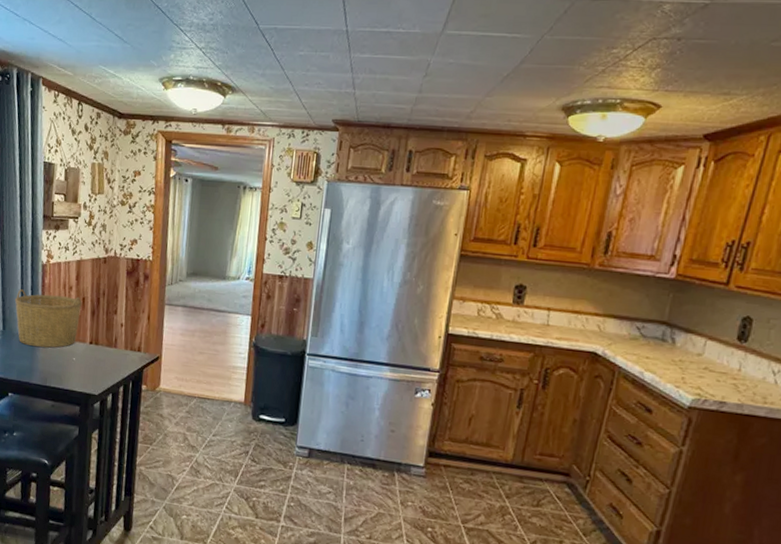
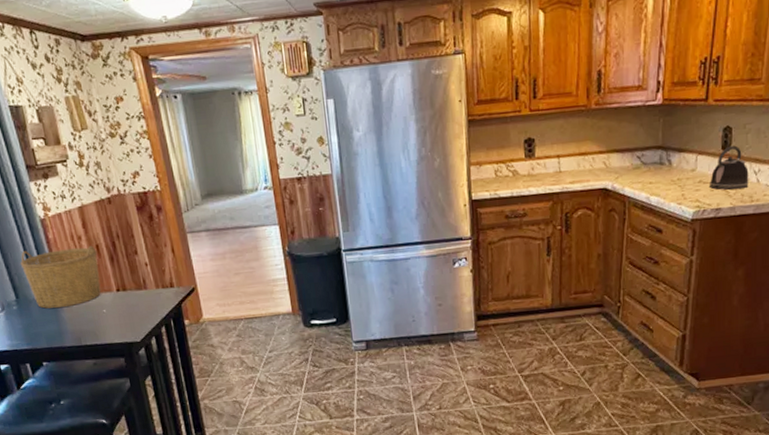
kettle: none [716,338,766,388] -> present [710,145,749,190]

